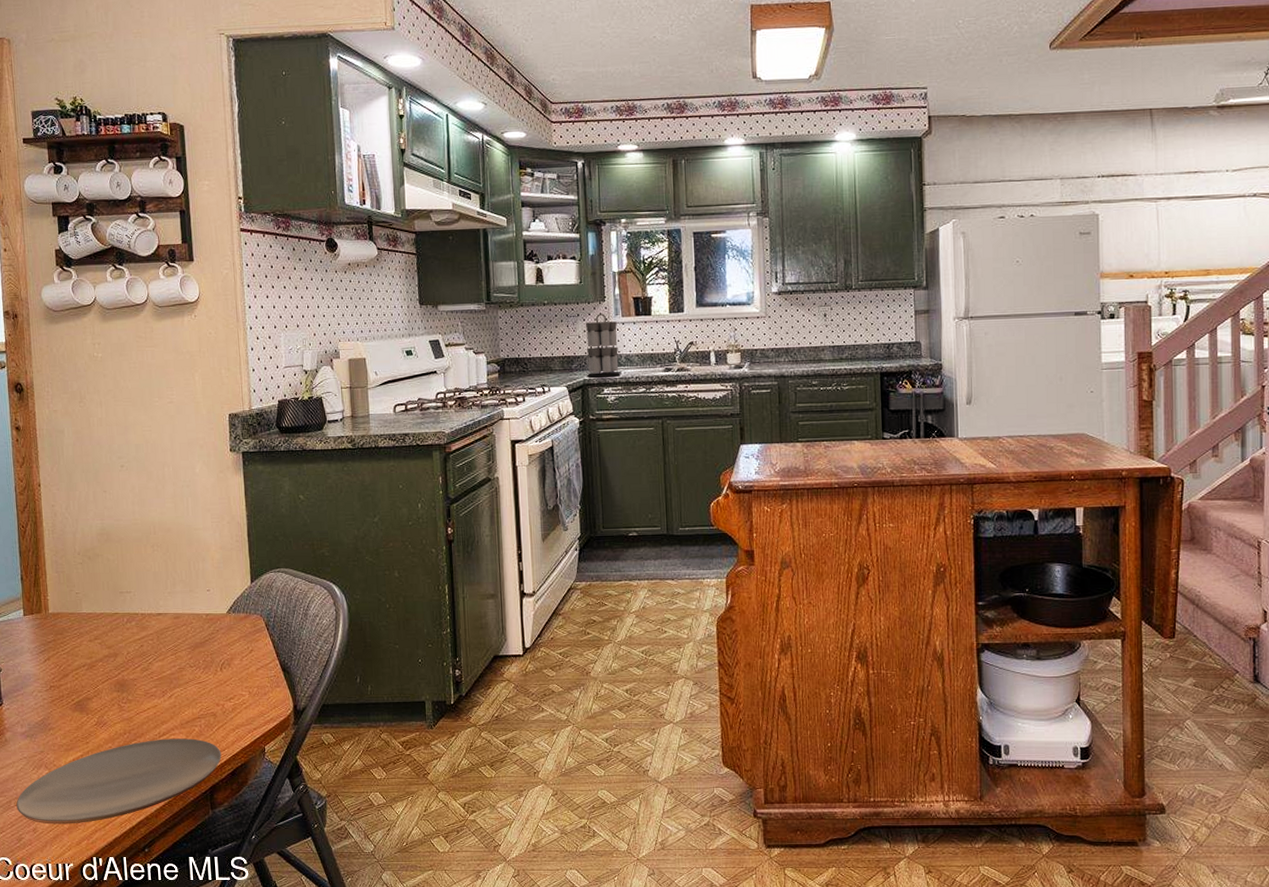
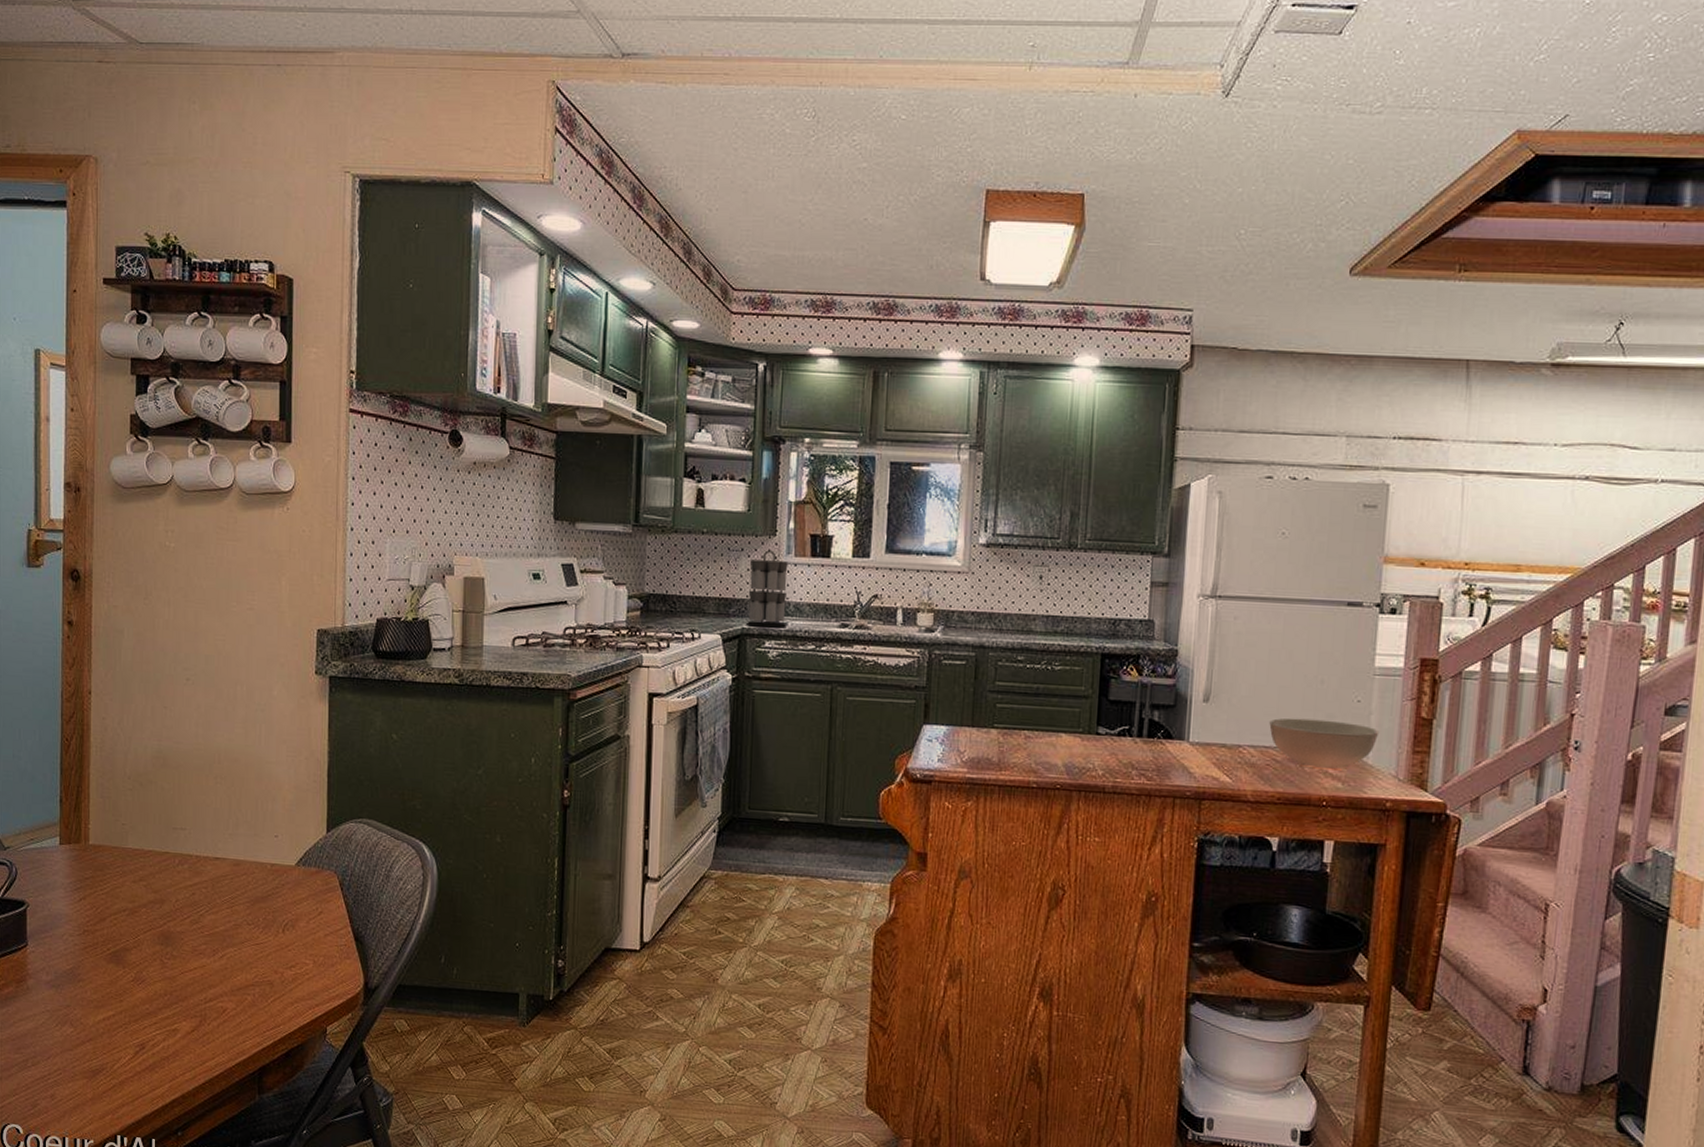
plate: present [16,738,222,824] -> none [34,1005,276,1095]
bowl: none [1022,409,1111,449] -> present [1269,718,1380,769]

